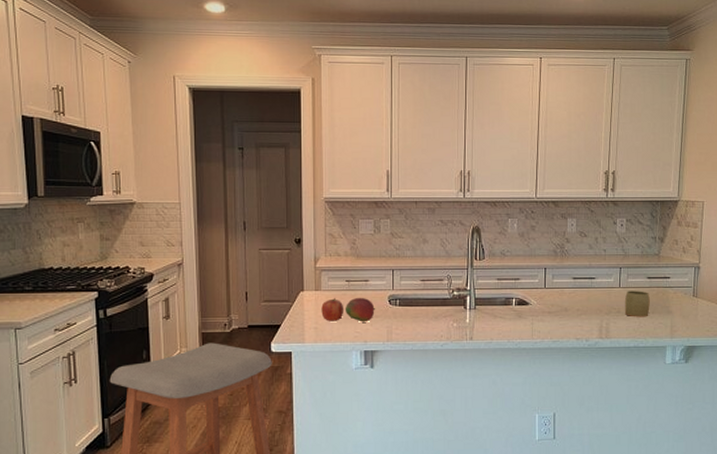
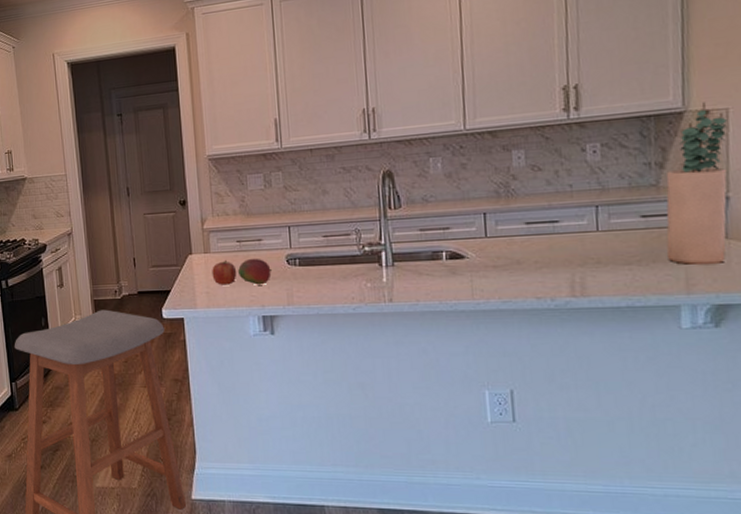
mug: present [624,291,650,317] -> none [606,233,649,269]
vase: none [660,195,703,317] -> present [665,102,728,266]

